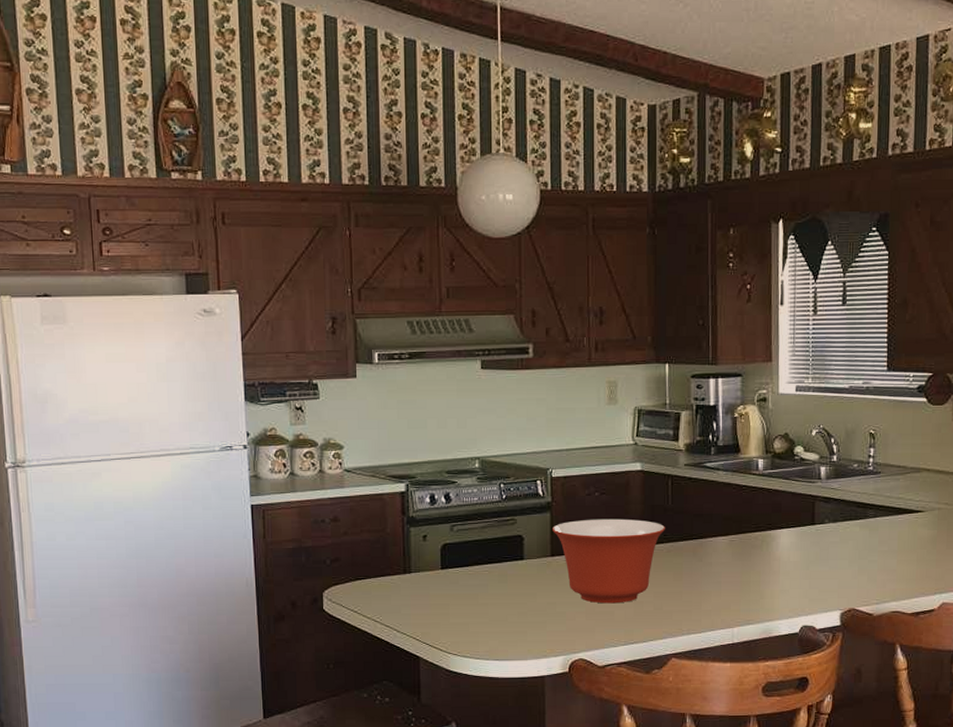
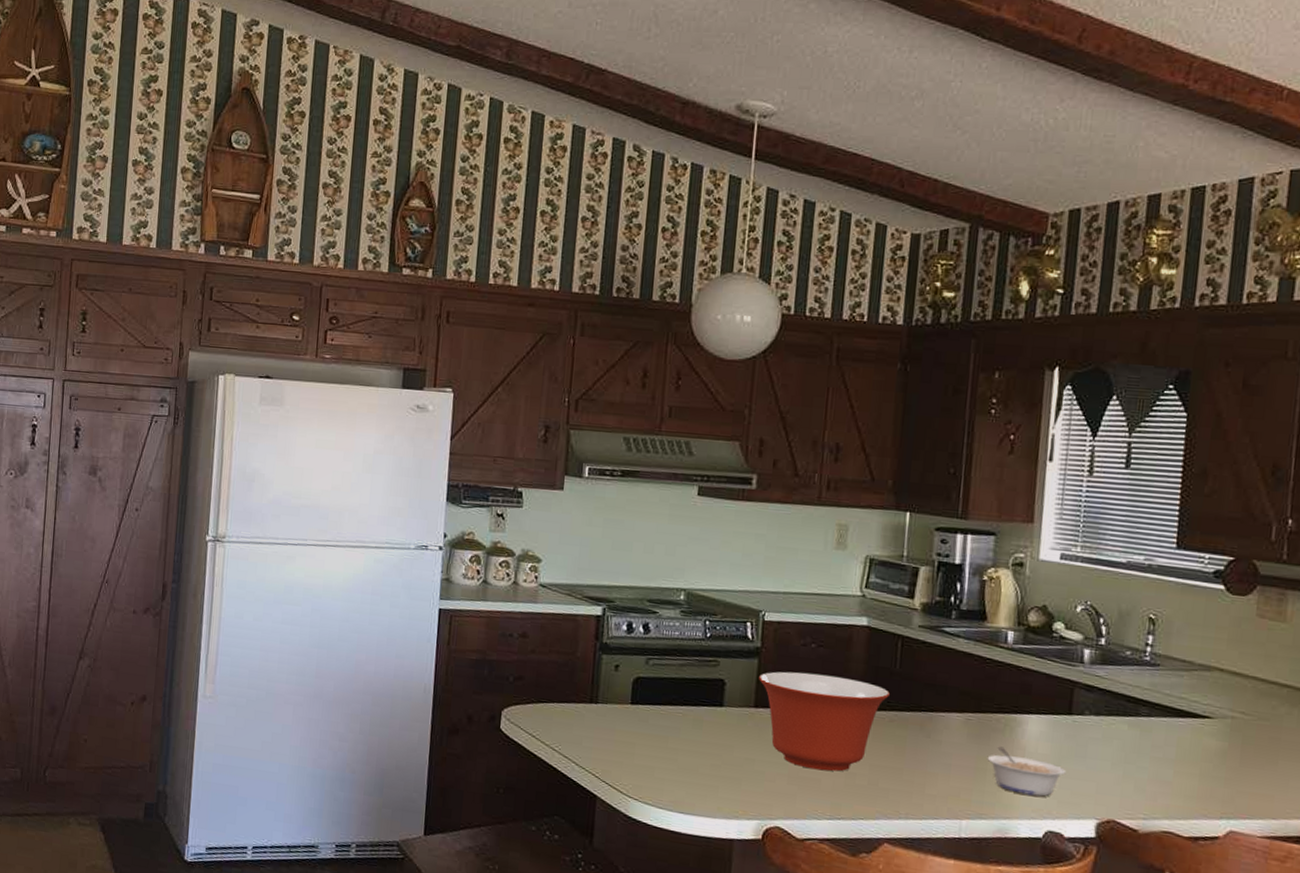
legume: none [750,560,814,598] -> present [987,746,1066,797]

